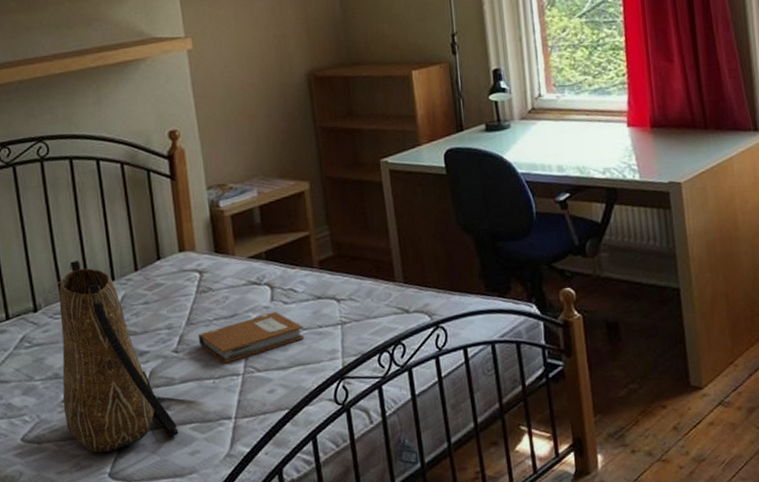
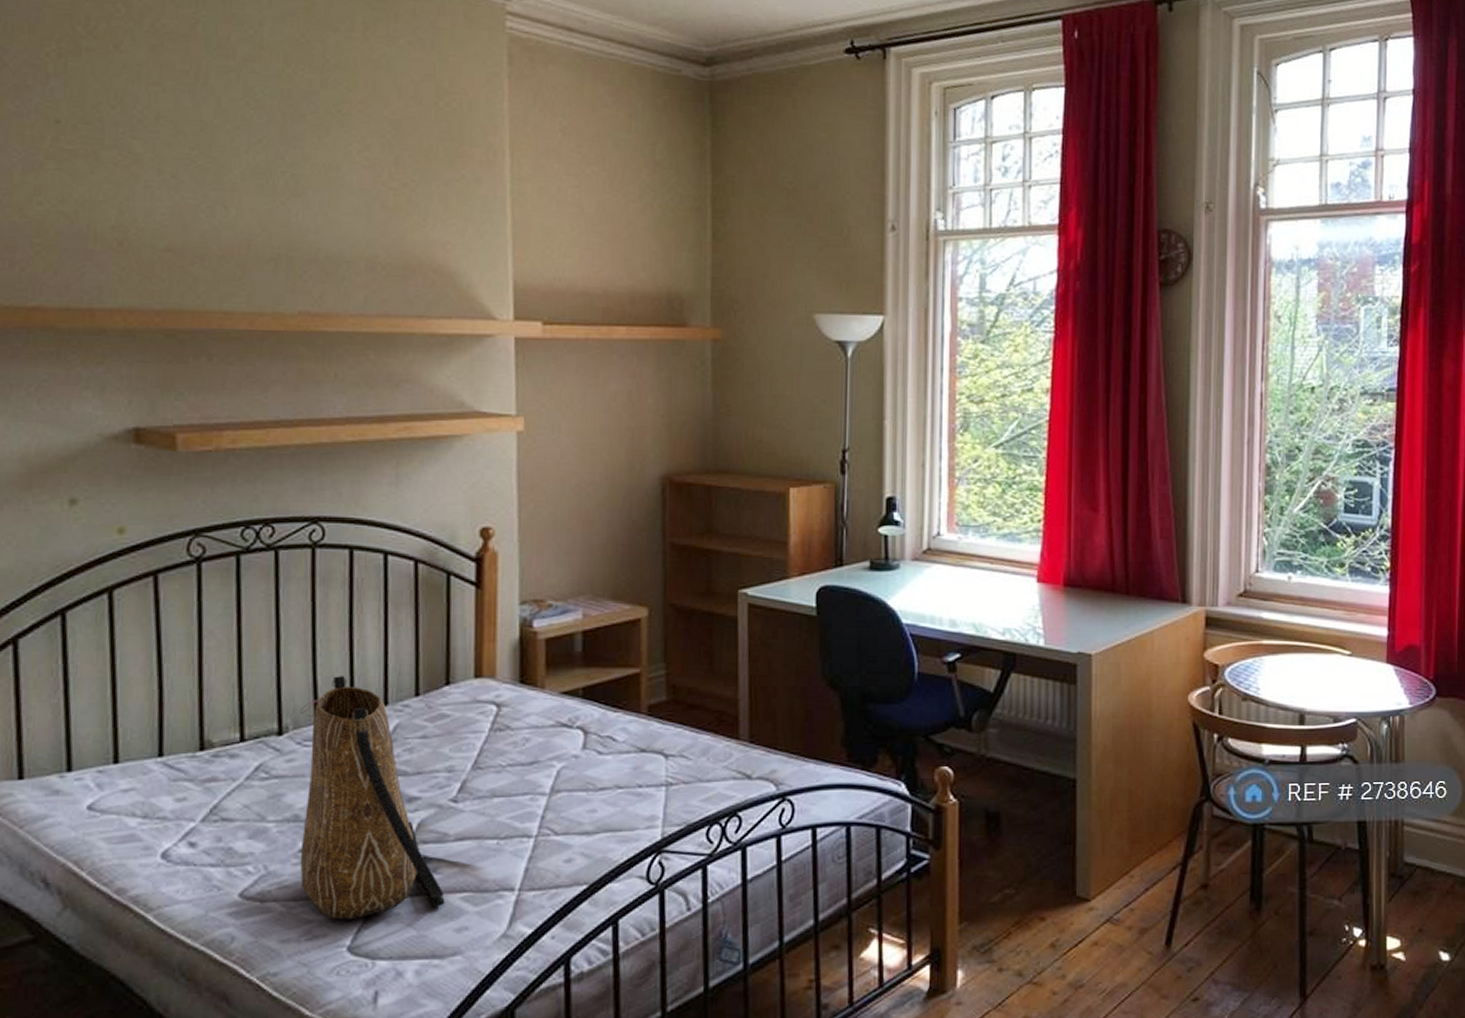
notebook: present [198,311,304,364] -> none [484,763,619,822]

